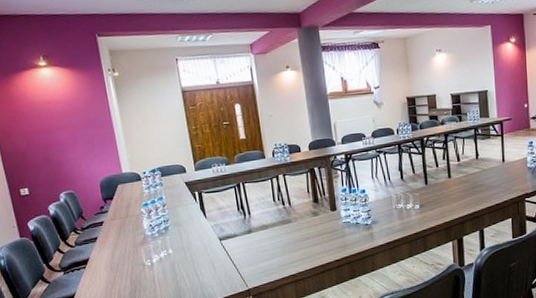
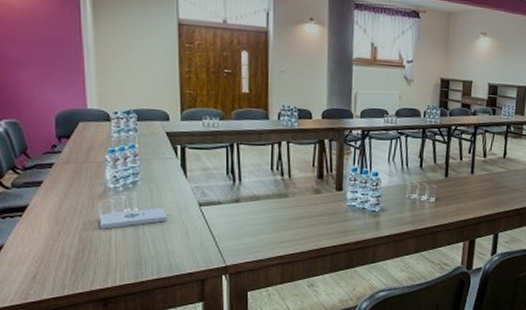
notepad: none [144,246,196,271] -> present [100,207,167,230]

